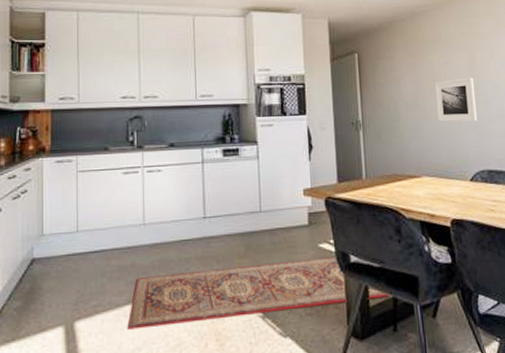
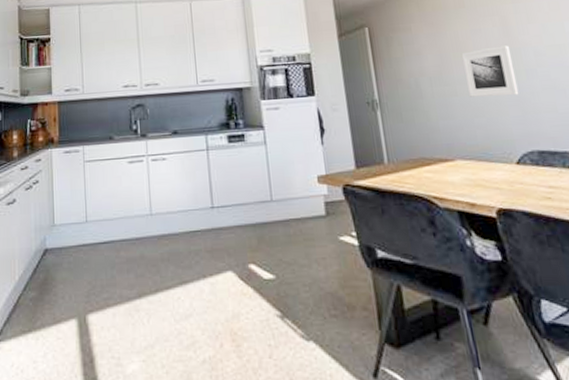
rug: present [127,257,390,330] -> none [139,251,428,325]

